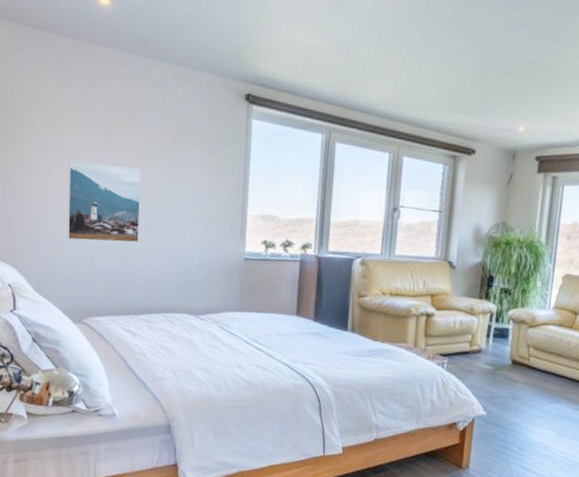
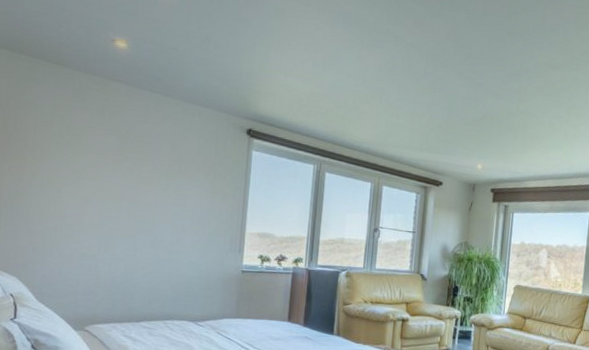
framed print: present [67,160,142,243] -> none [73,181,149,256]

